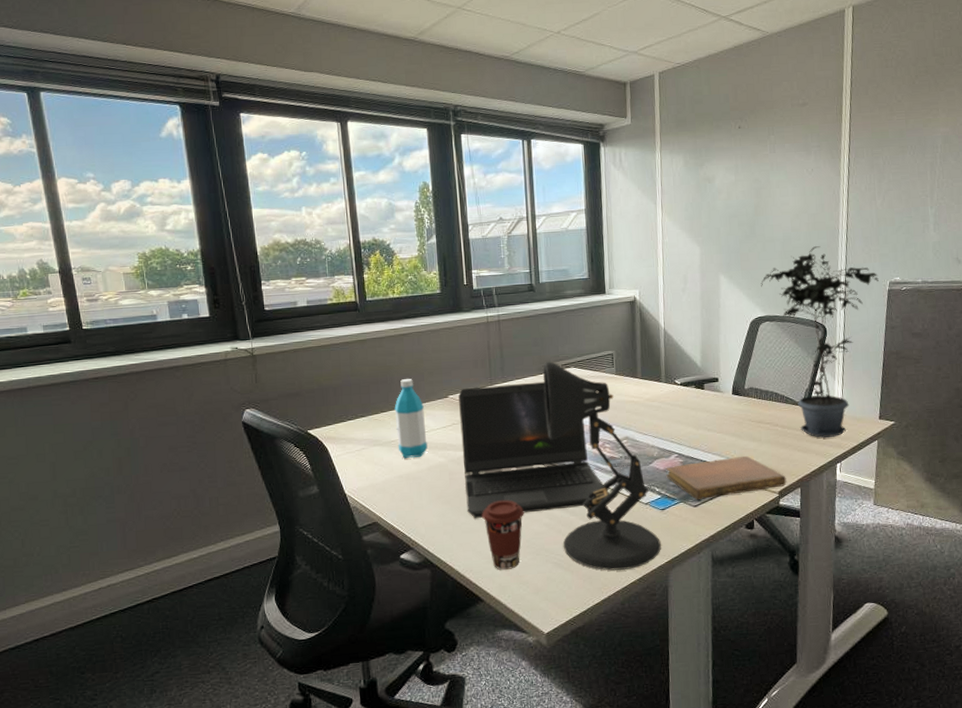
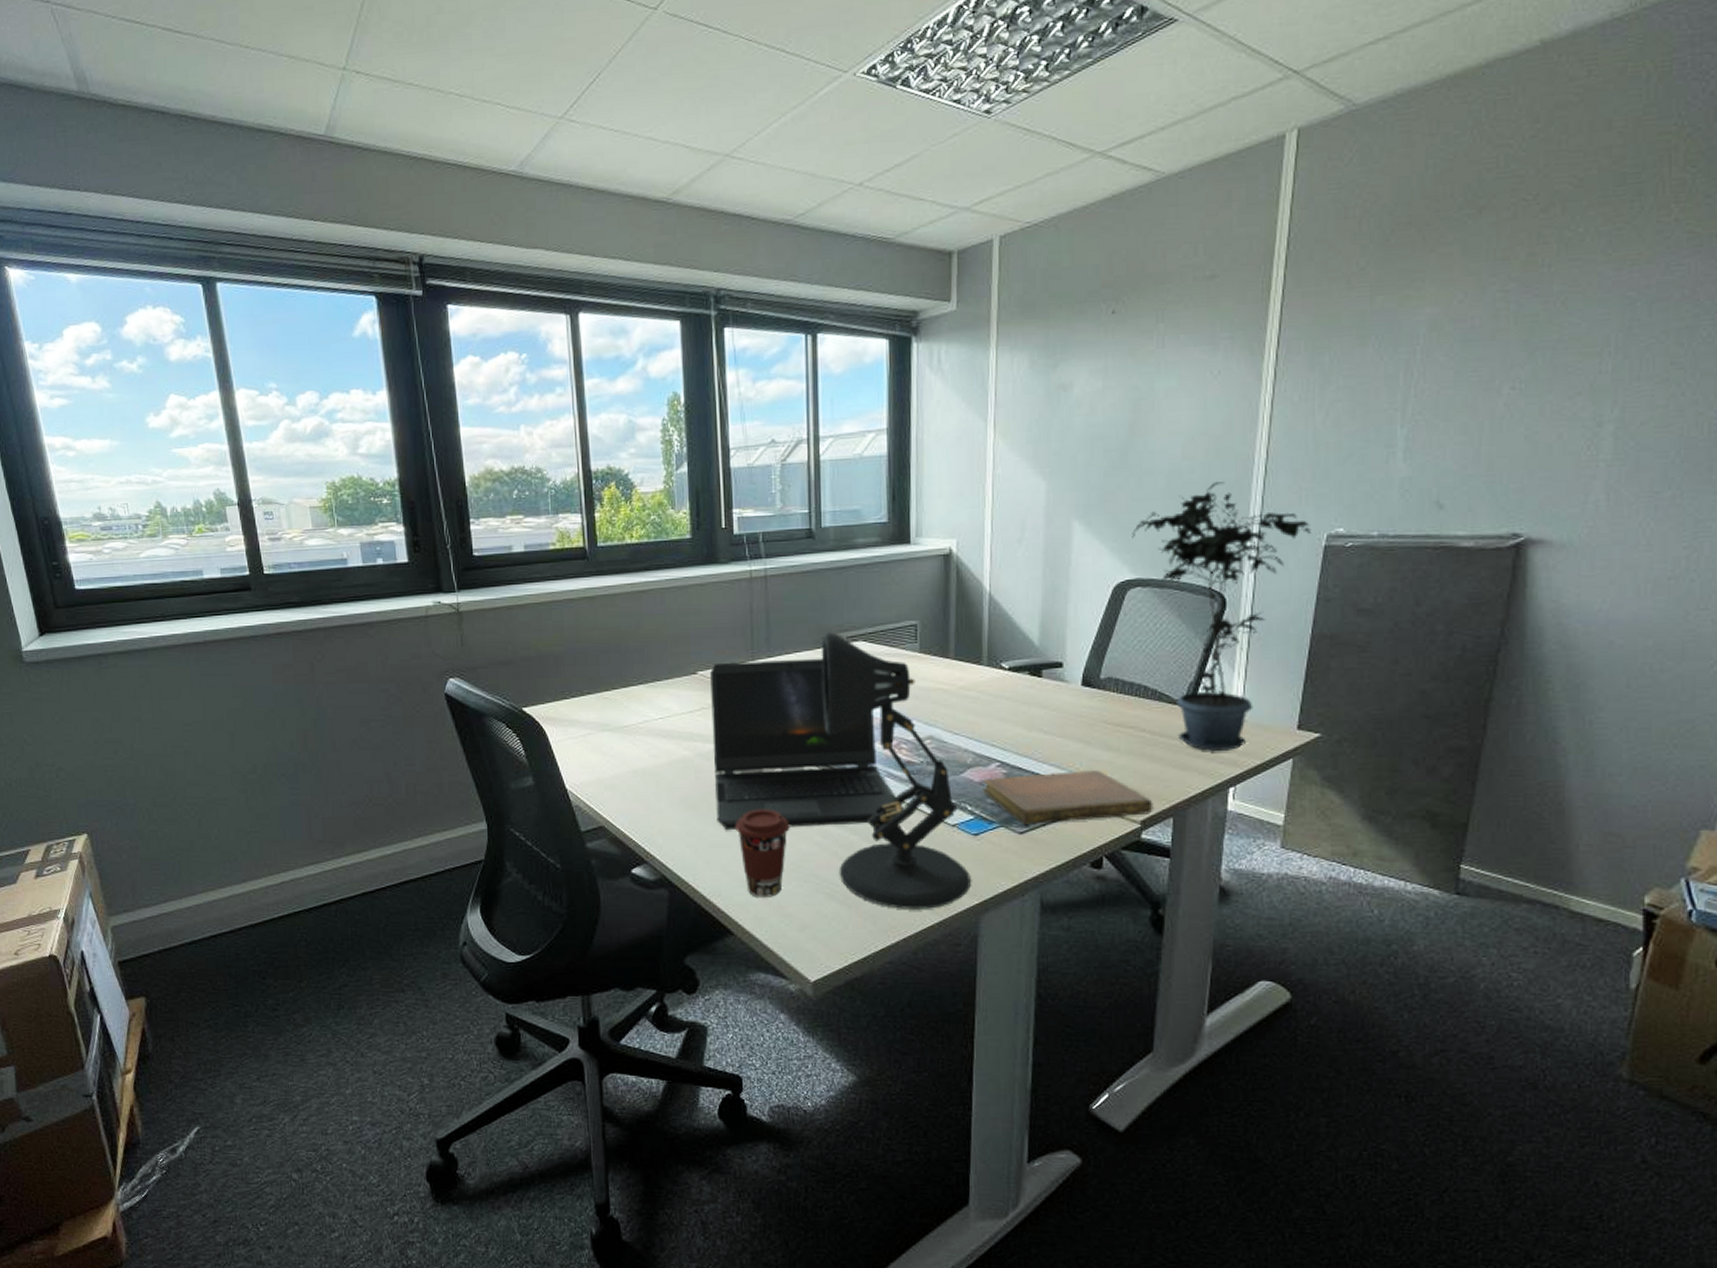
water bottle: present [394,379,428,458] -> none [628,648,669,748]

